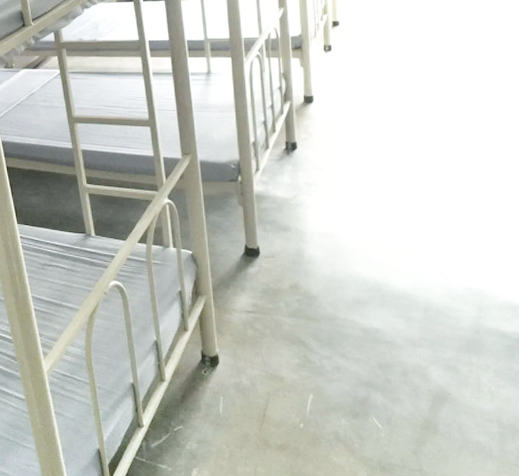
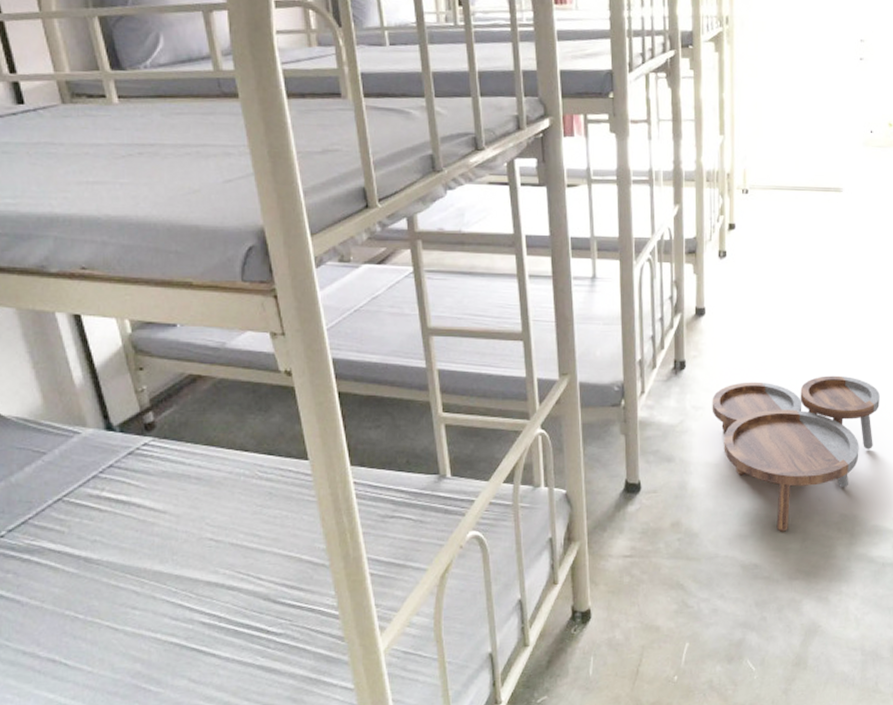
nesting tables: none [324,156,503,301] -> present [712,375,880,532]

